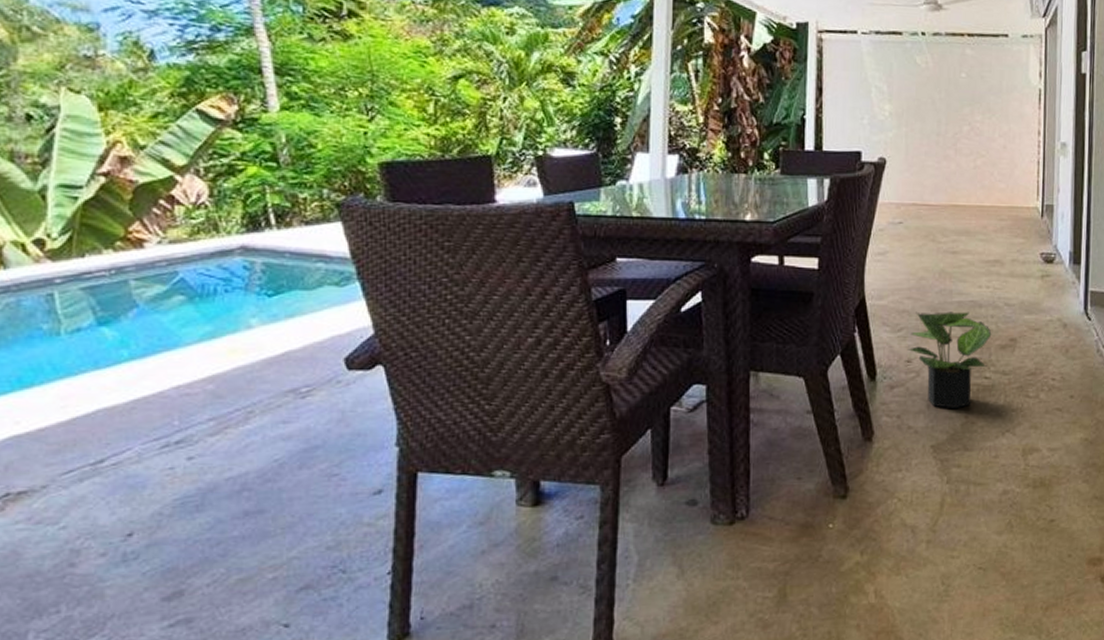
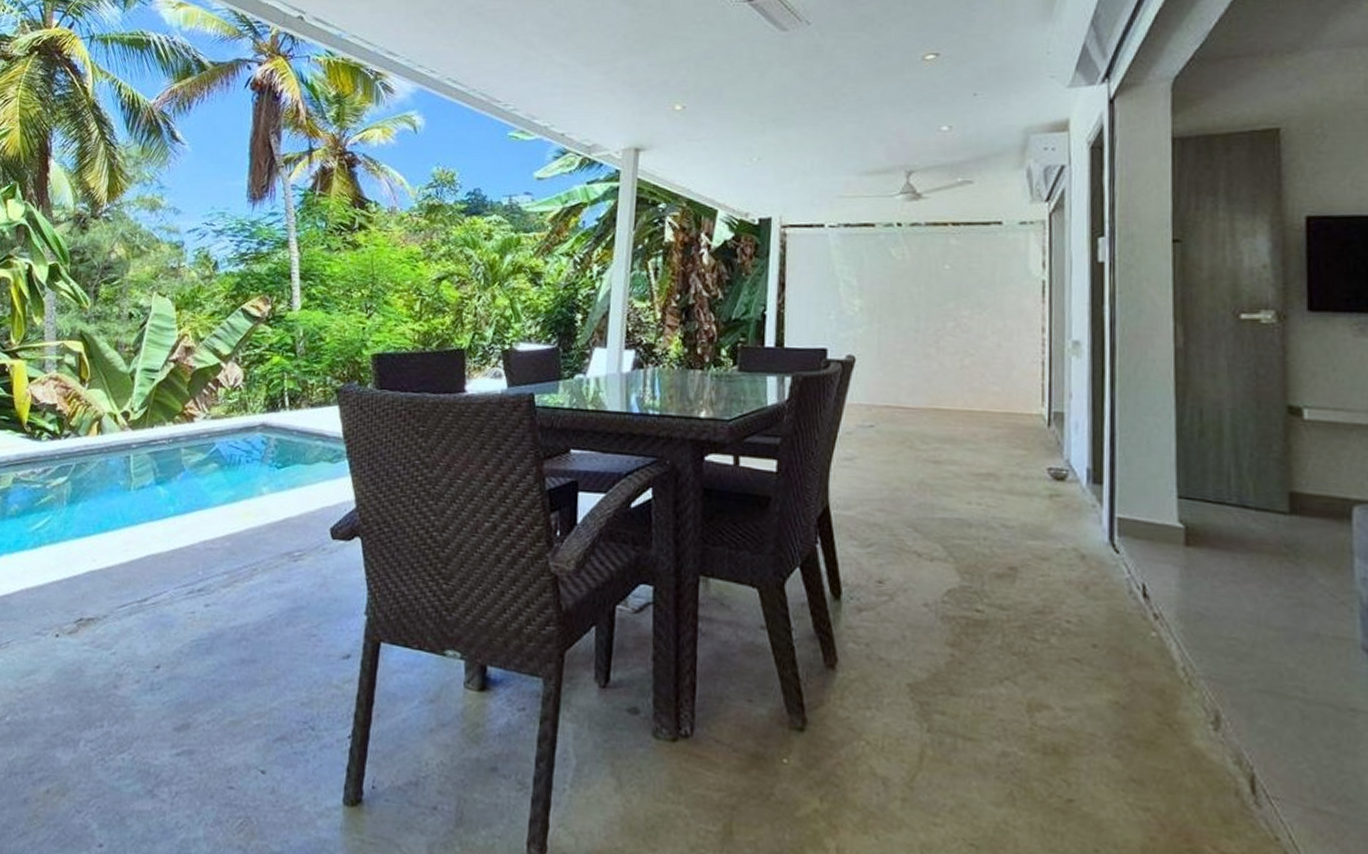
potted plant: present [908,311,992,409] -> none [879,526,985,644]

